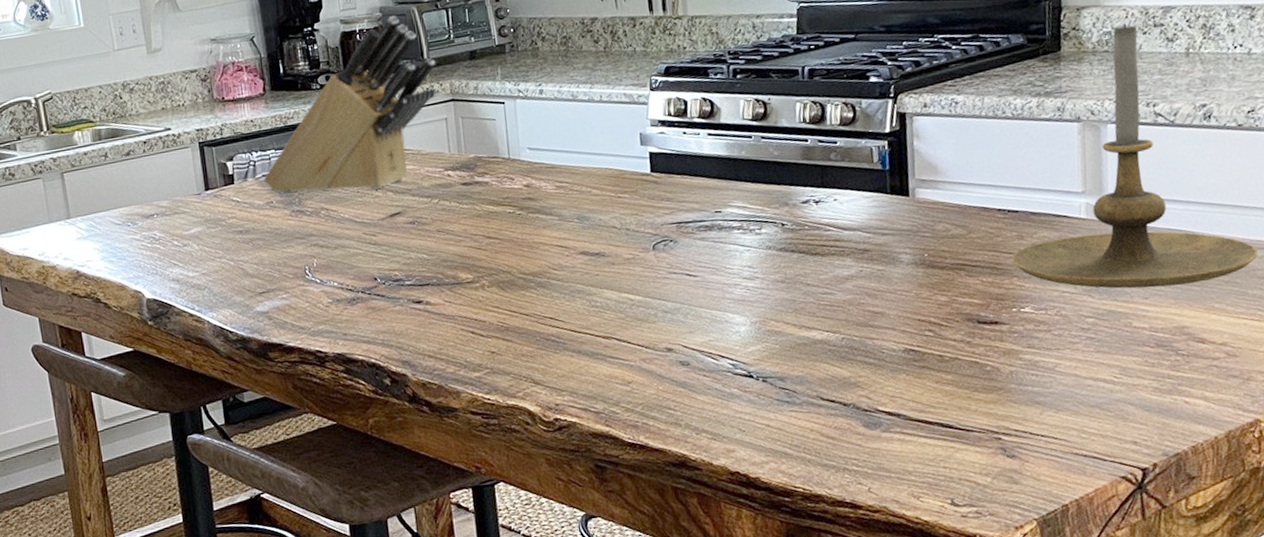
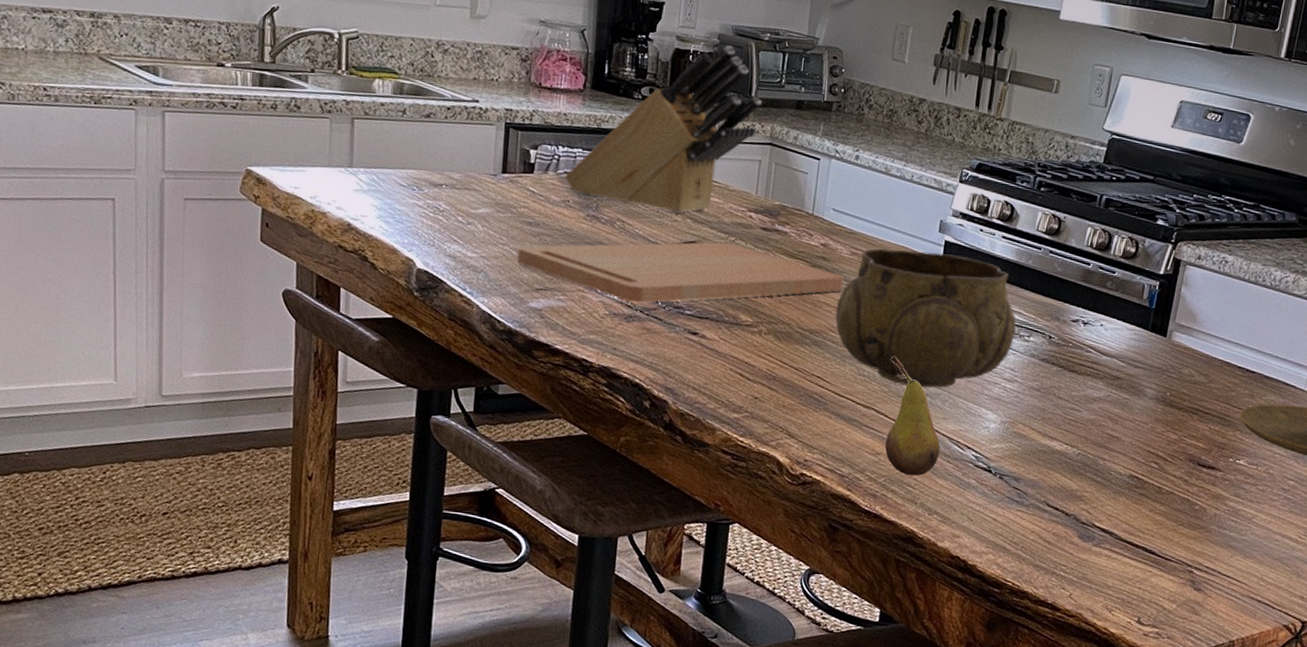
cutting board: none [234,205,556,286] -> present [517,242,844,303]
decorative bowl: none [553,163,745,308] -> present [835,248,1016,388]
fruit: none [621,281,694,399] -> present [885,357,940,476]

